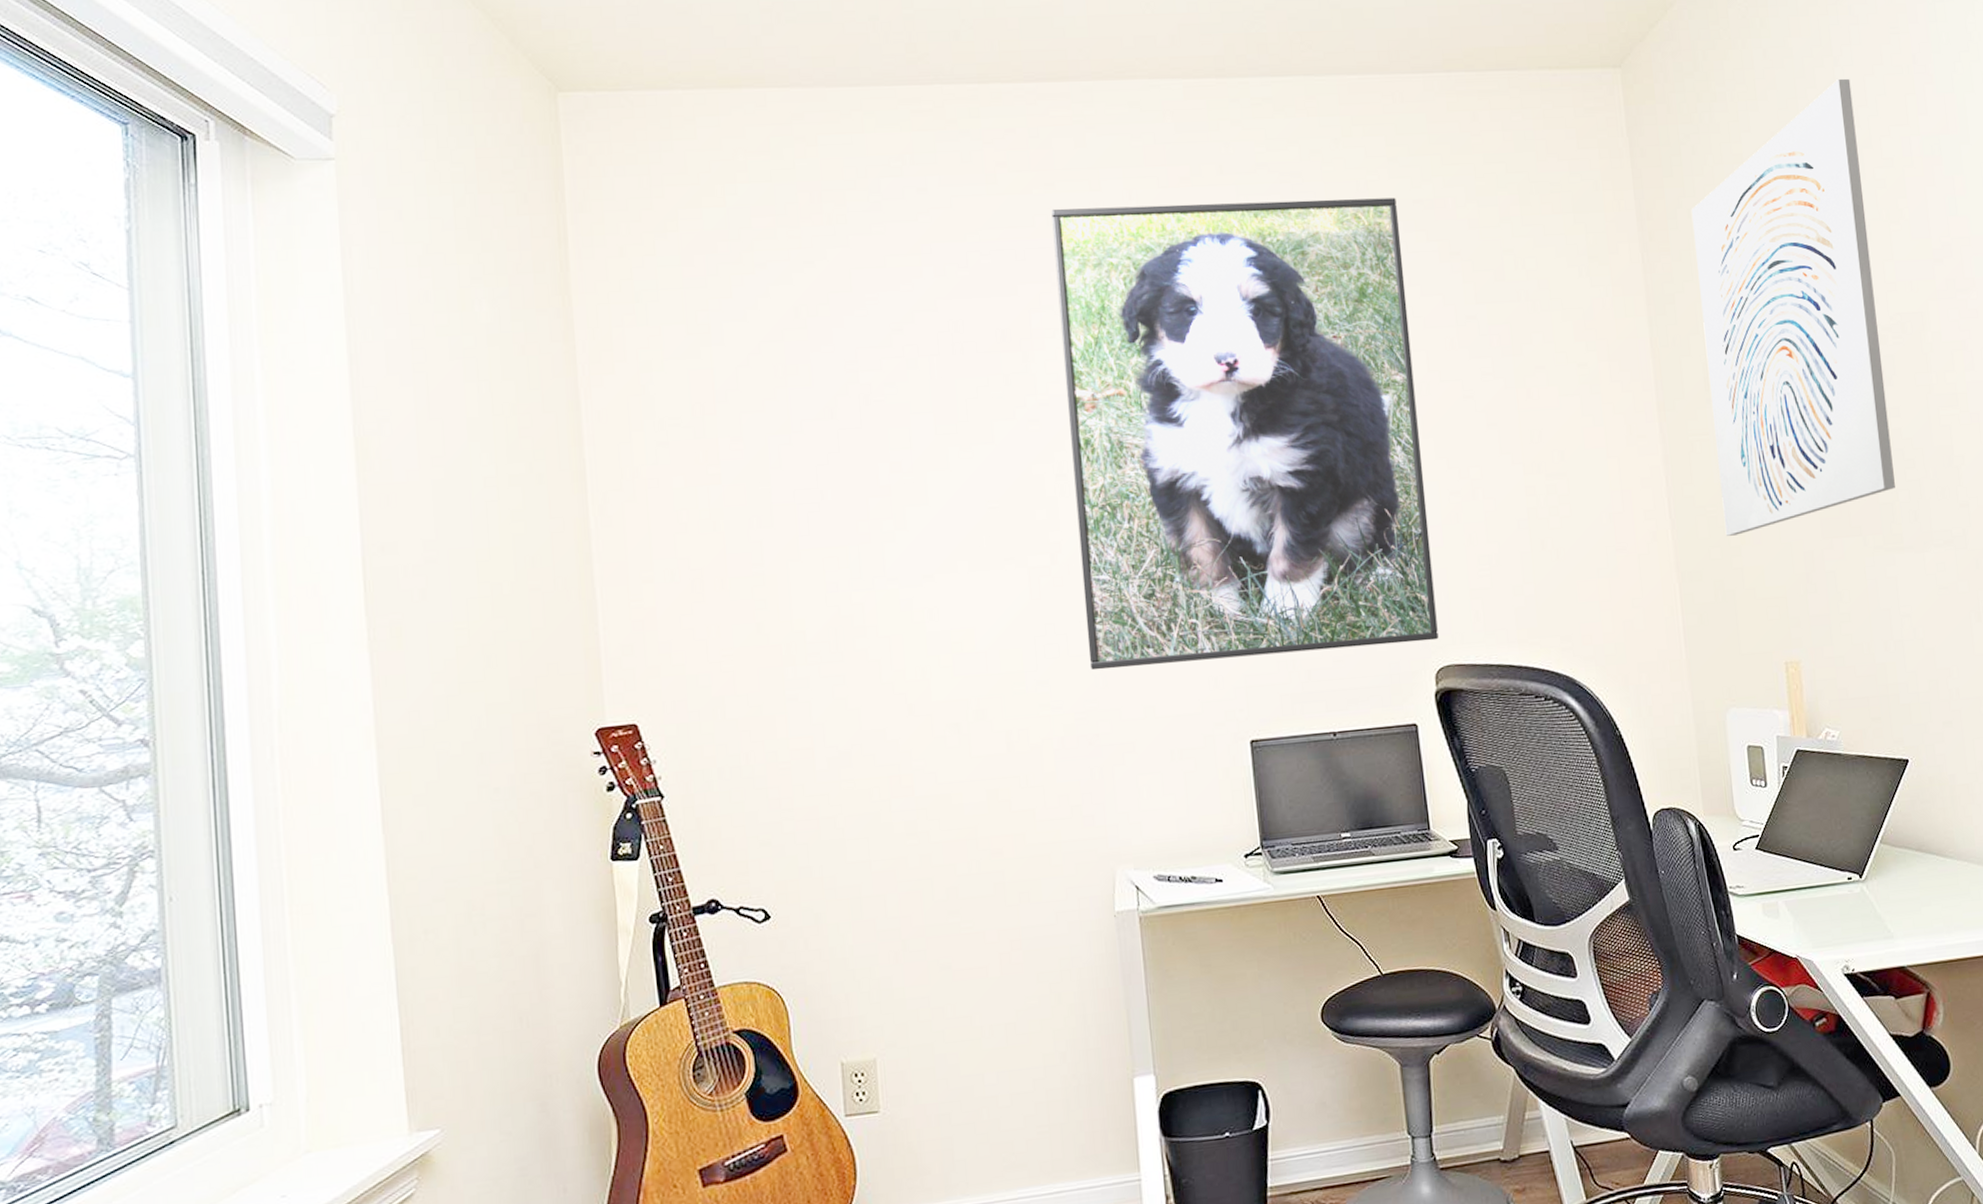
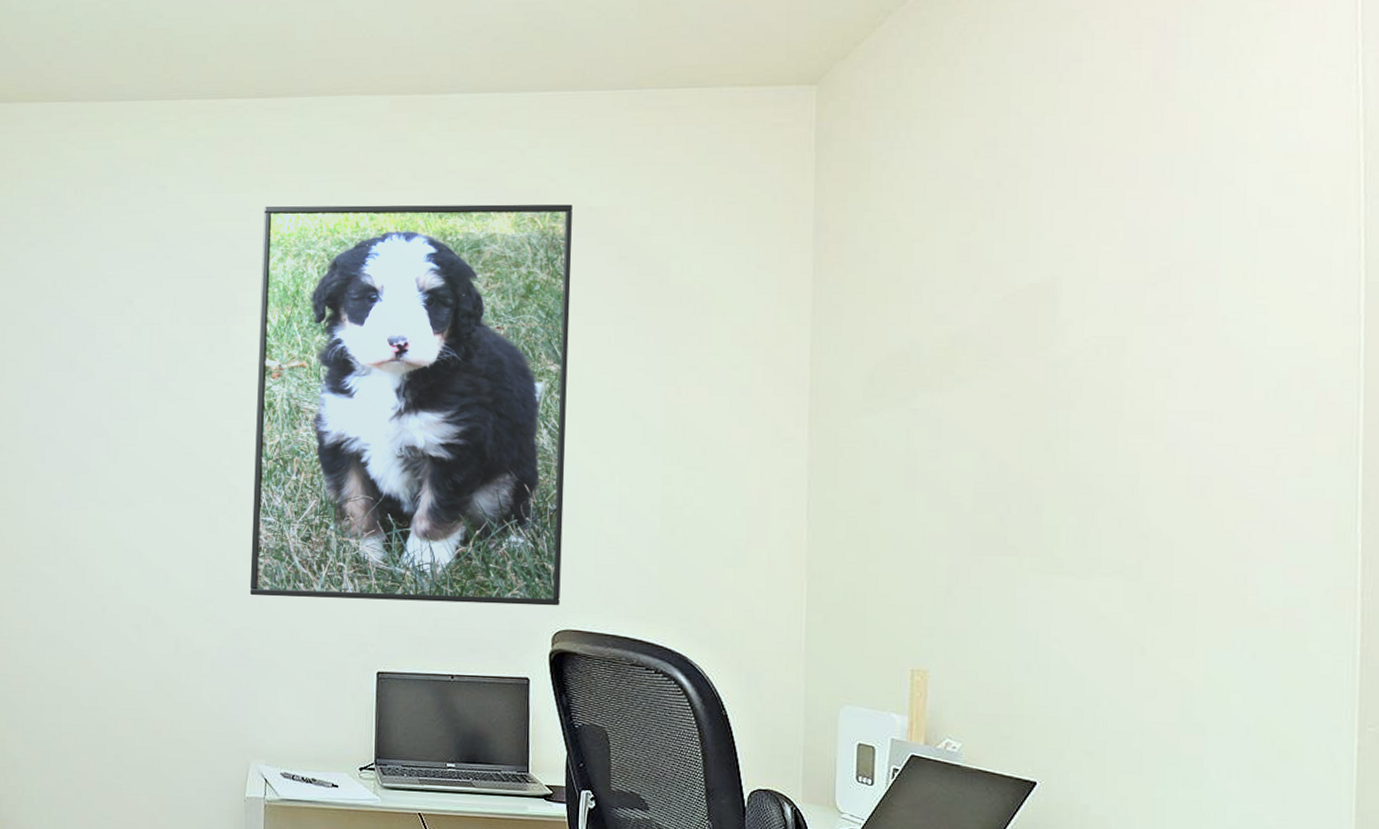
wall art: present [1691,78,1895,536] -> none [864,95,1075,542]

